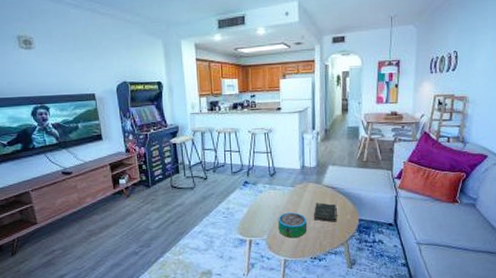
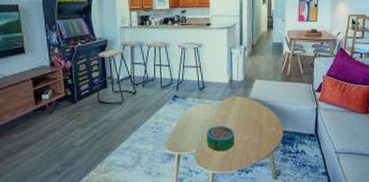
bible: present [313,202,337,222] -> none [240,115,263,135]

